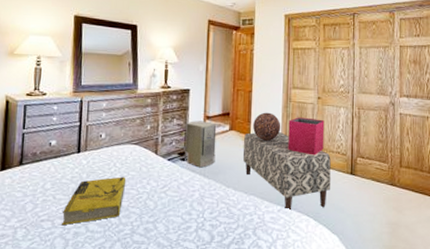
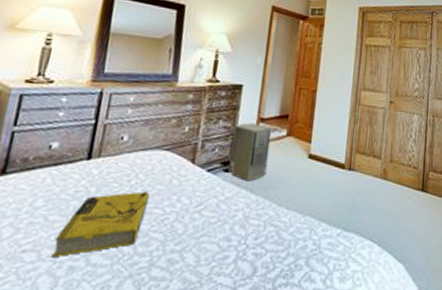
bench: present [242,132,331,212] -> none [300,139,401,236]
decorative sphere: present [253,112,281,142] -> none [315,116,347,151]
storage bin: present [288,117,325,156] -> none [353,123,396,169]

